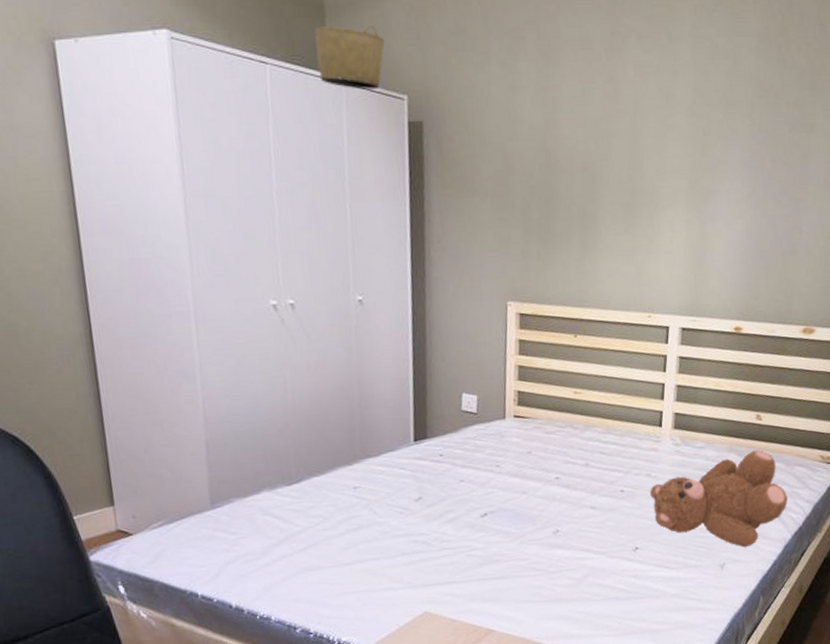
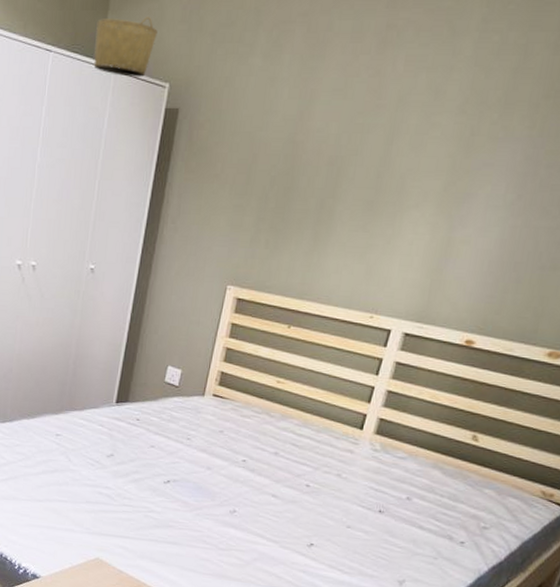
teddy bear: present [649,450,788,548] -> none [336,471,493,570]

